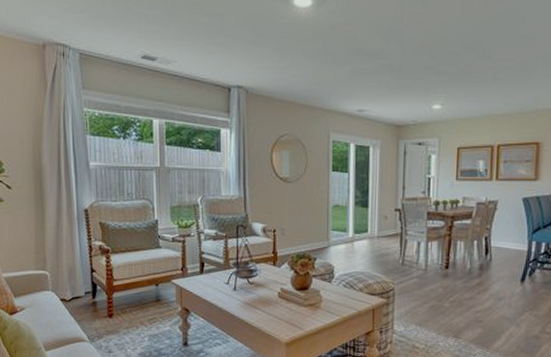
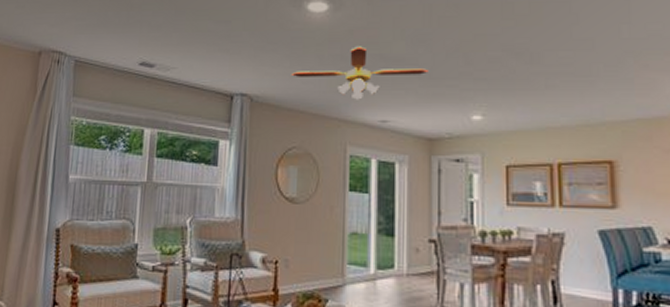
ceiling fan: none [280,41,399,92] -> present [290,46,429,100]

